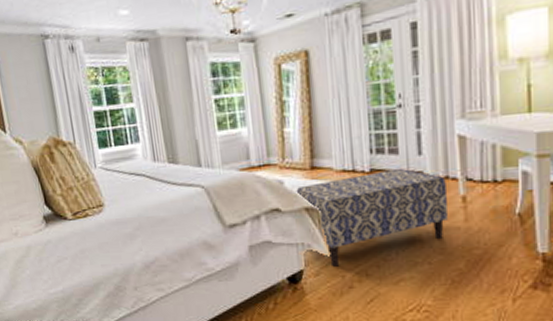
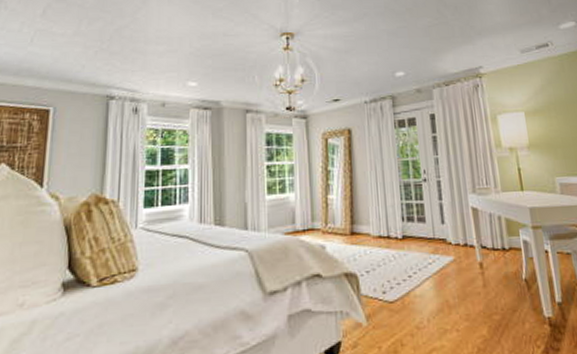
bench: present [296,168,449,267] -> none [337,235,470,337]

